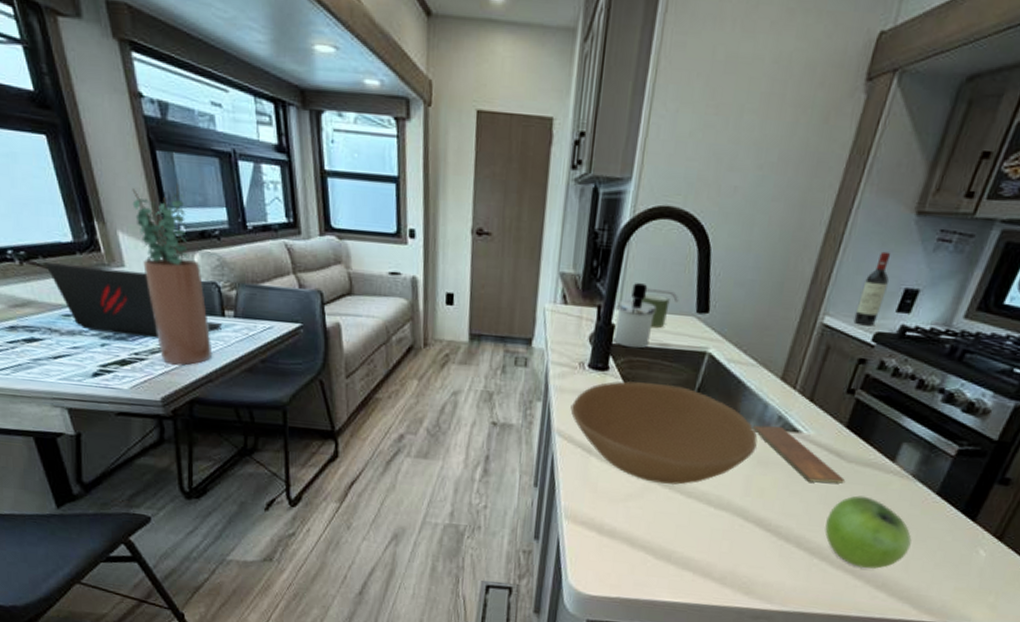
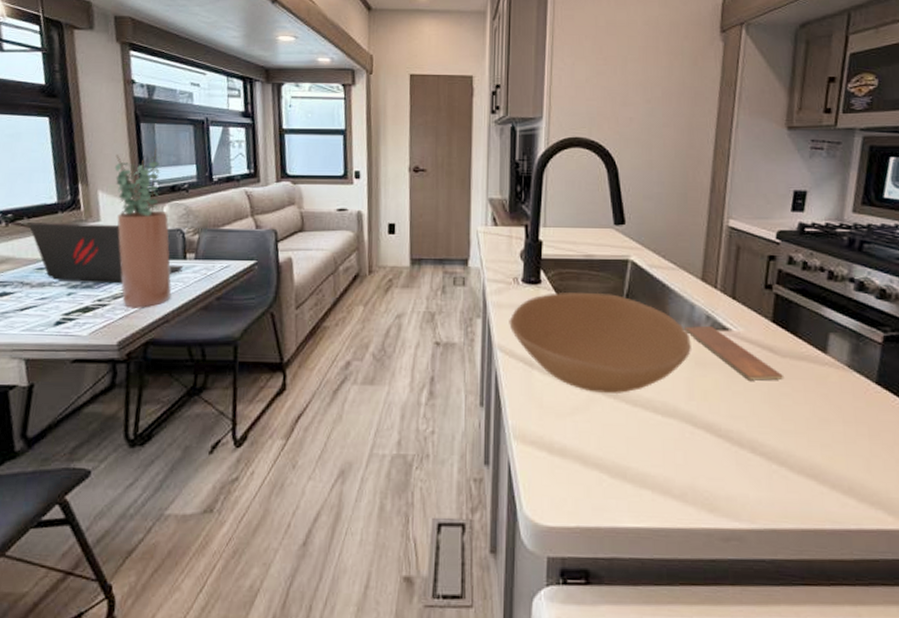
soap dispenser: present [614,283,679,349] -> none [543,203,597,261]
mug: present [642,294,670,329] -> none [564,211,589,242]
fruit: present [825,495,912,569] -> none [775,391,866,471]
wine bottle: present [853,251,891,326] -> none [755,161,778,226]

